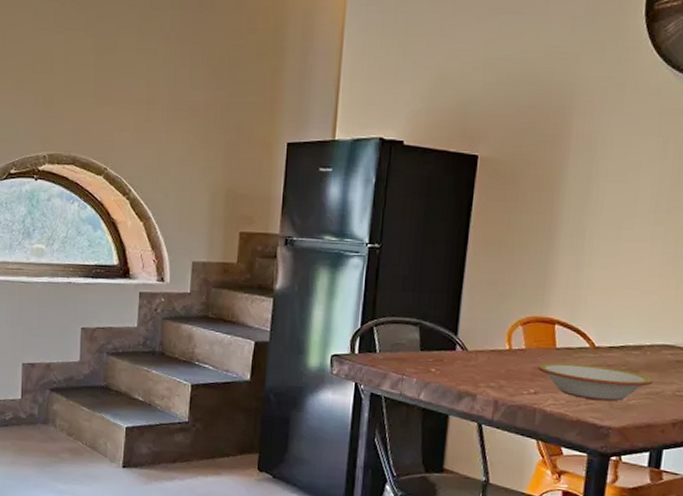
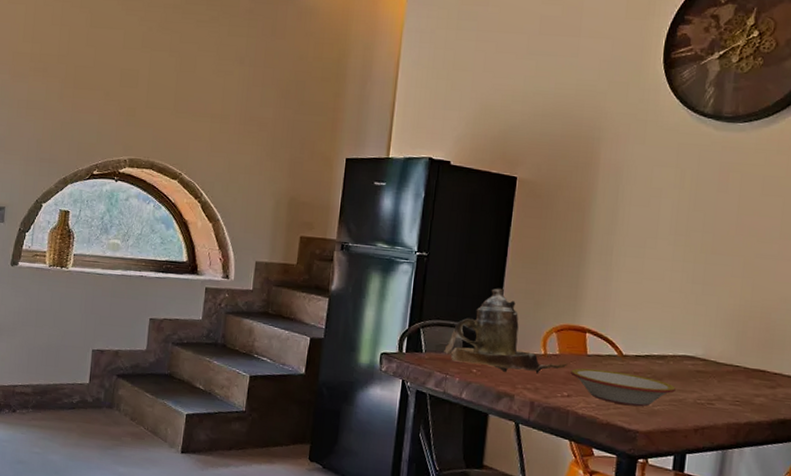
teapot: none [400,279,535,371] -> present [444,288,568,374]

